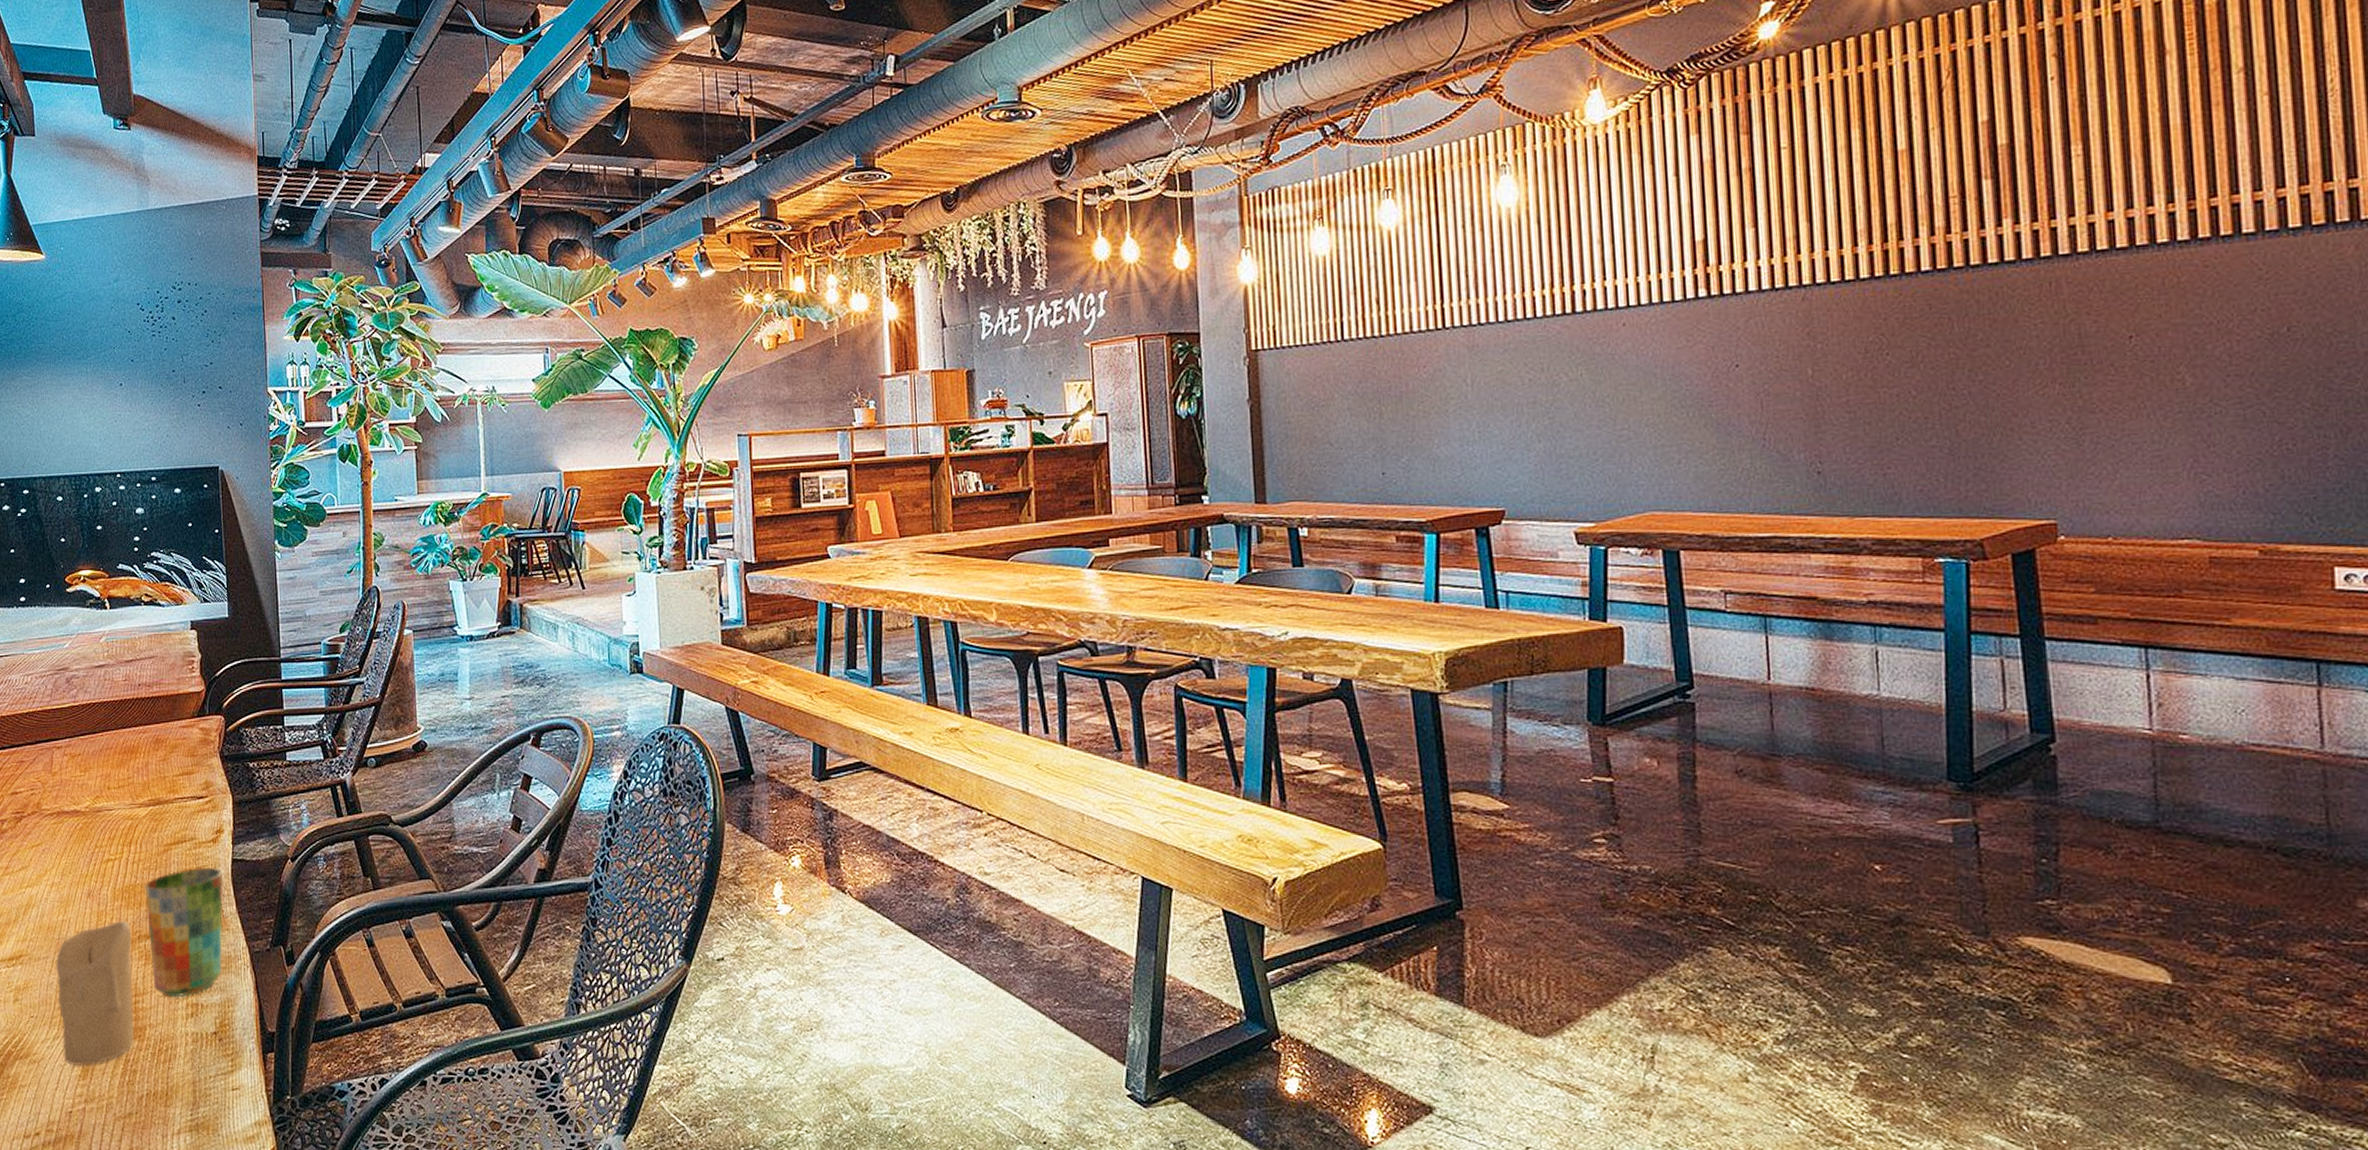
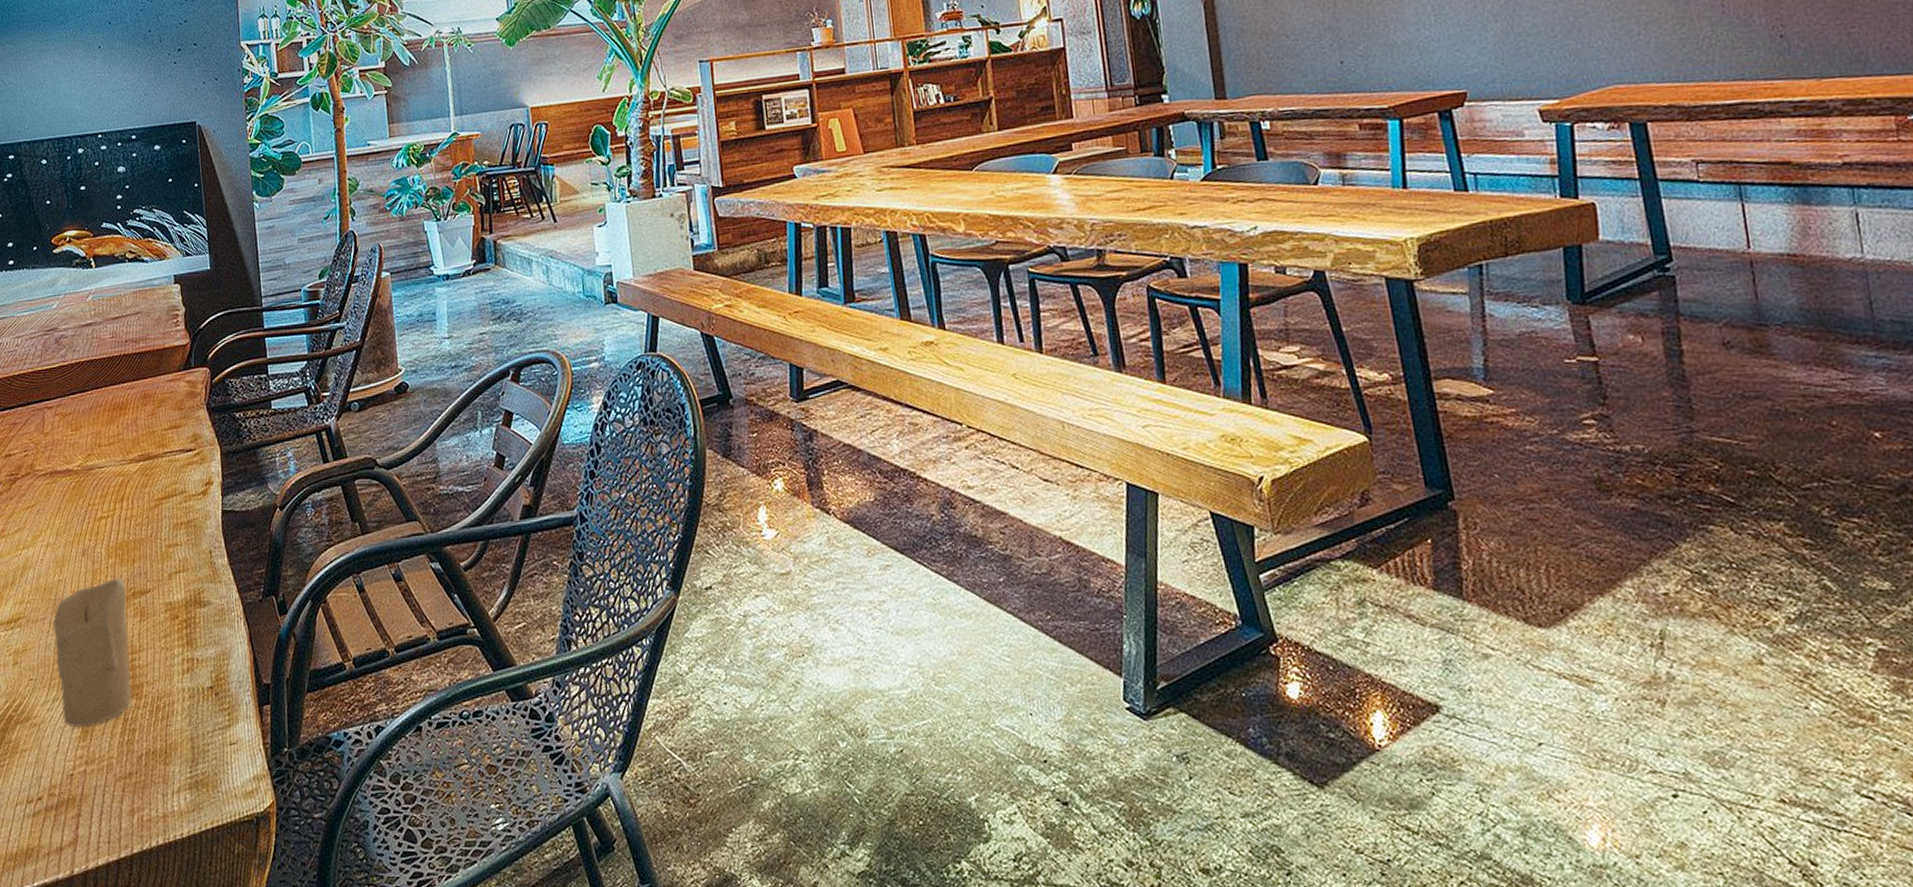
cup: present [145,867,224,998] -> none [137,519,216,654]

